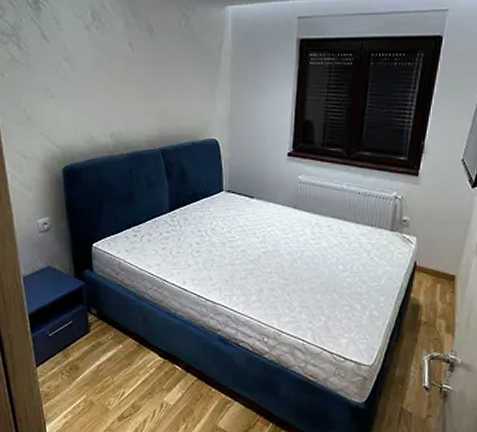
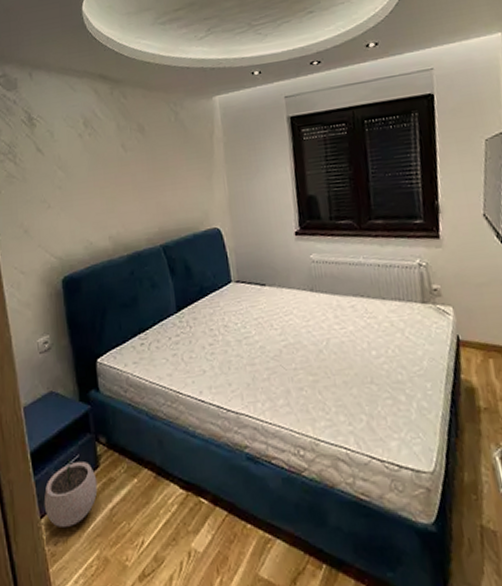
plant pot: none [39,323,87,376] -> present [43,458,98,527]

